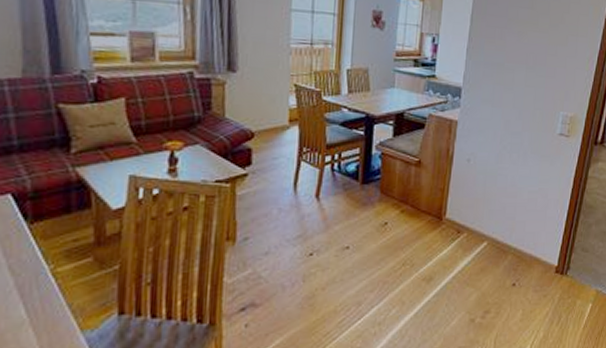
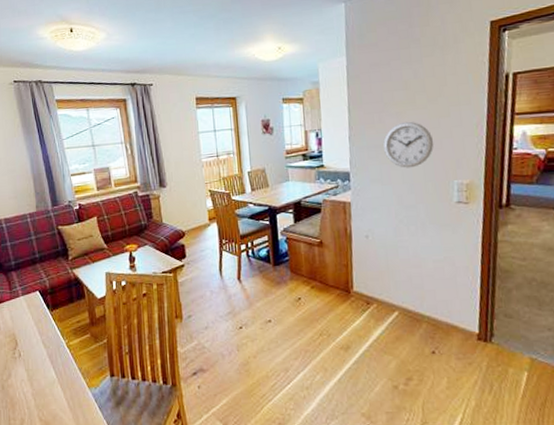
wall clock: none [500,43,549,93] -> present [383,121,434,168]

